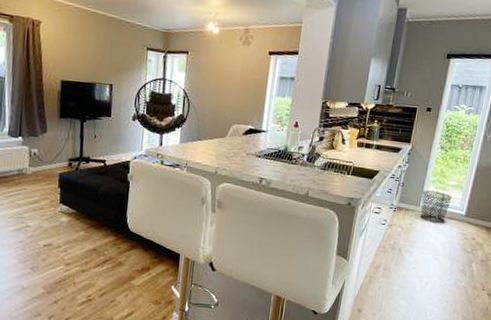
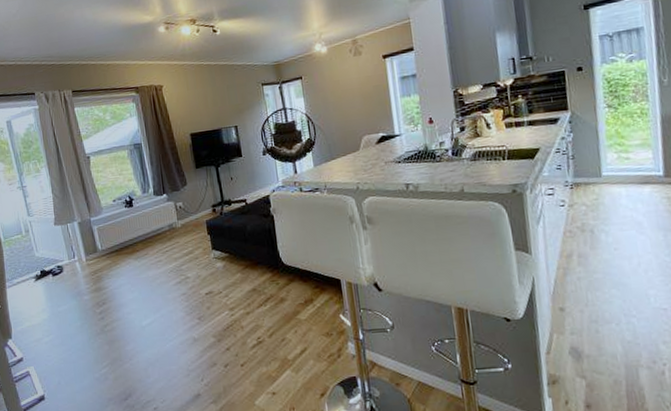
waste bin: present [419,190,452,223] -> none [600,155,640,192]

